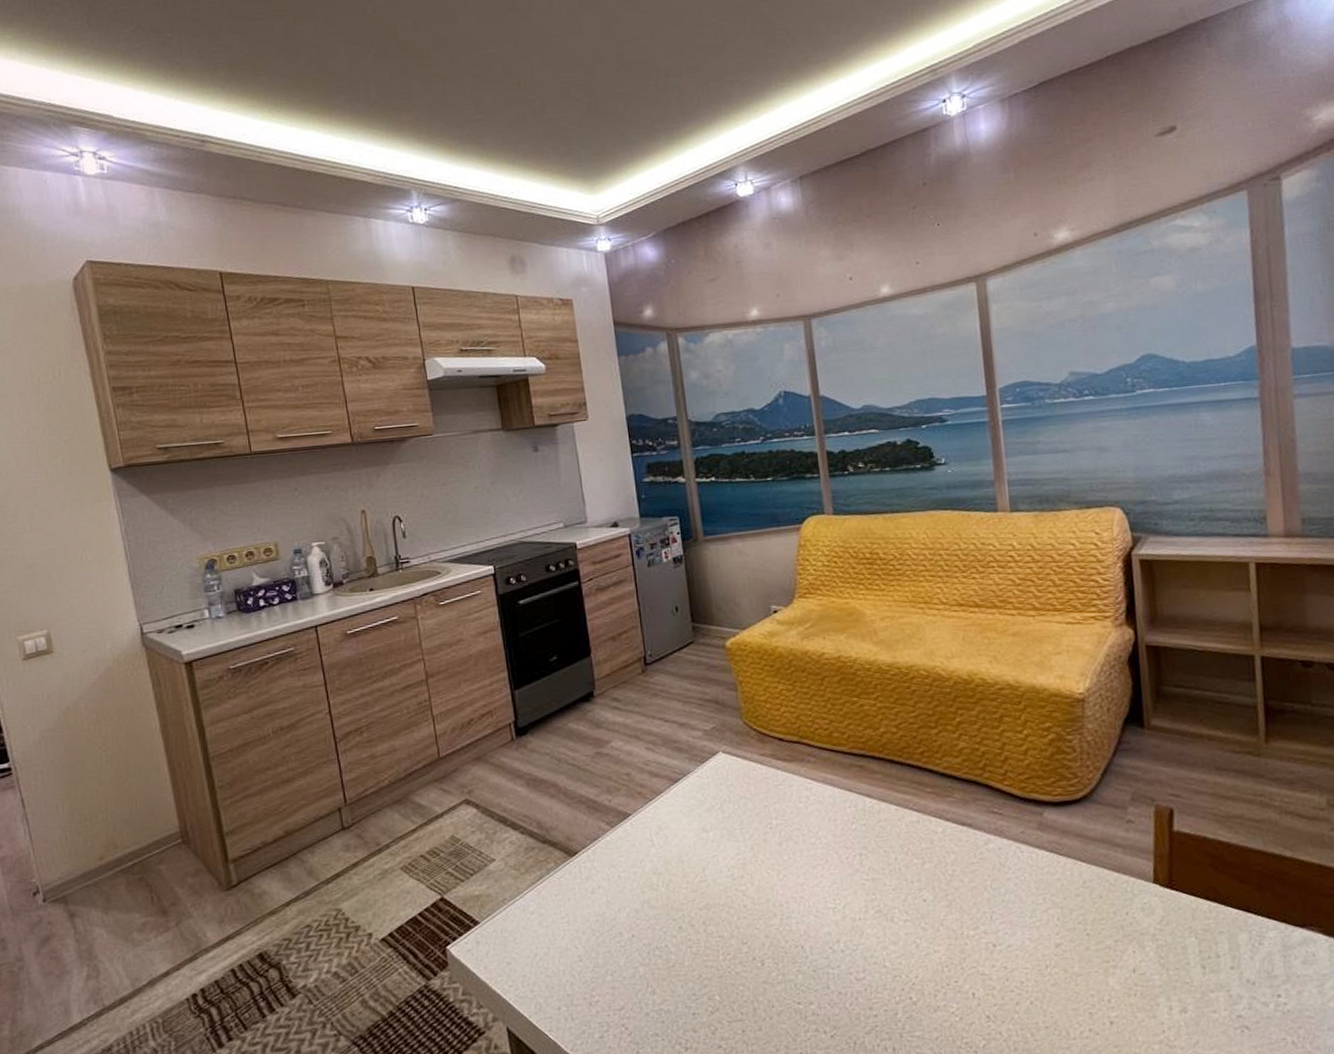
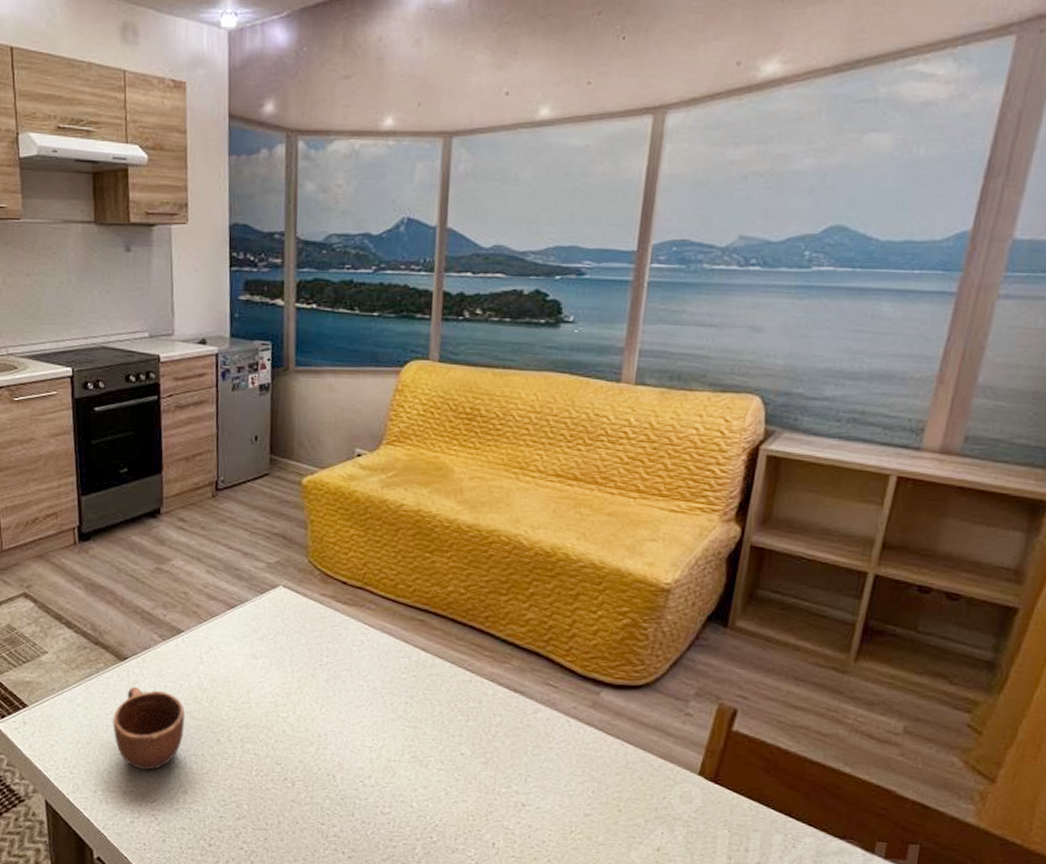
mug: none [569,882,644,975] -> present [113,686,185,770]

